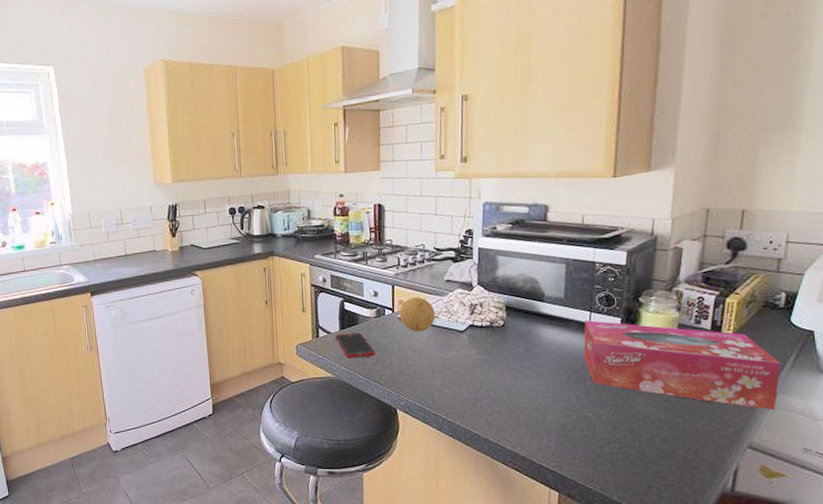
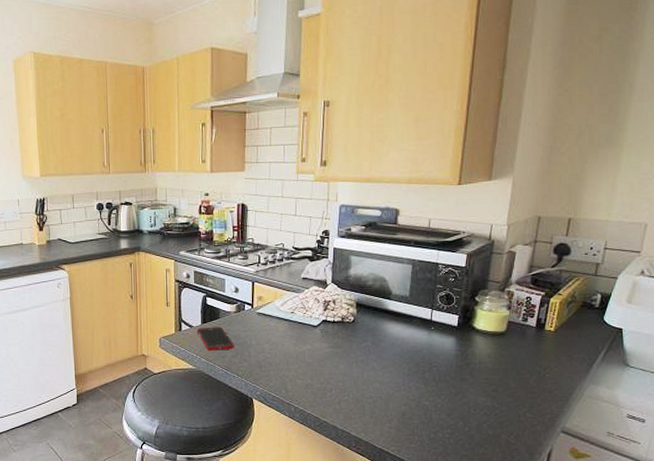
fruit: present [399,297,435,332] -> none [258,294,291,326]
tissue box: present [583,320,780,411] -> none [424,317,592,399]

